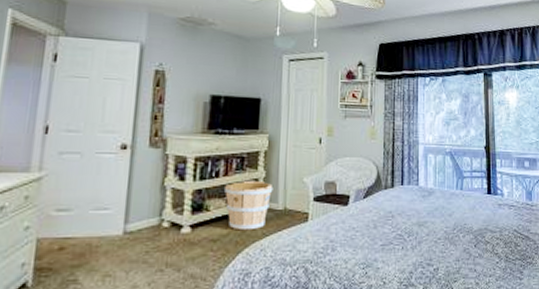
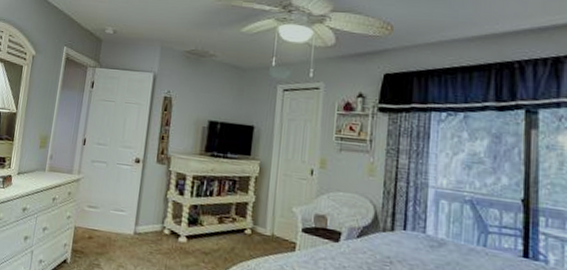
wooden bucket: present [225,180,273,231] -> none [217,202,262,251]

